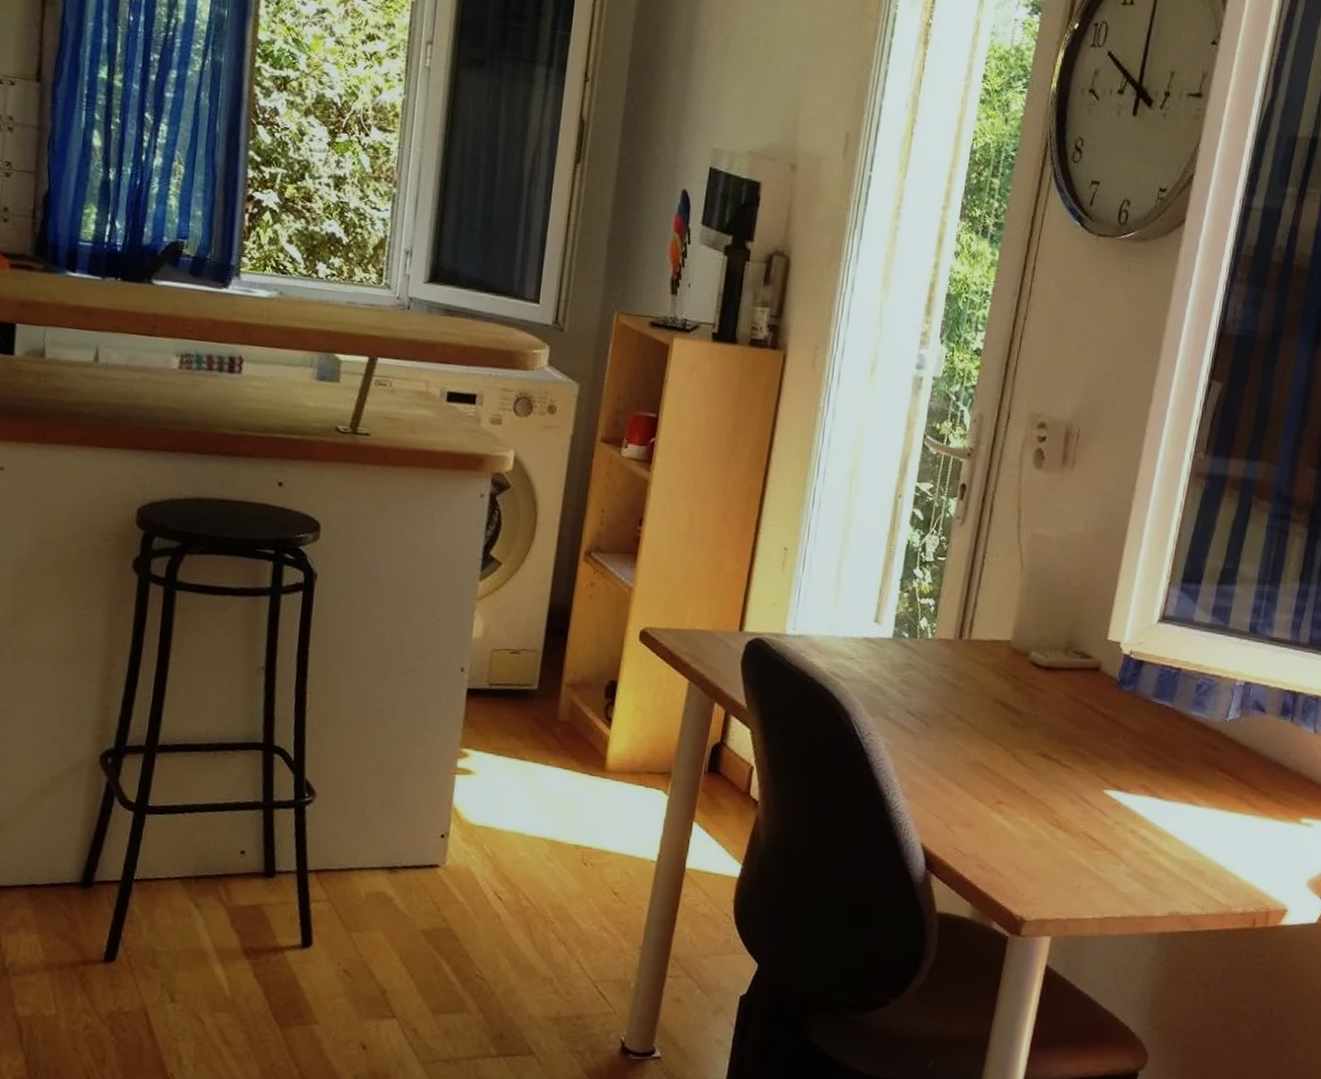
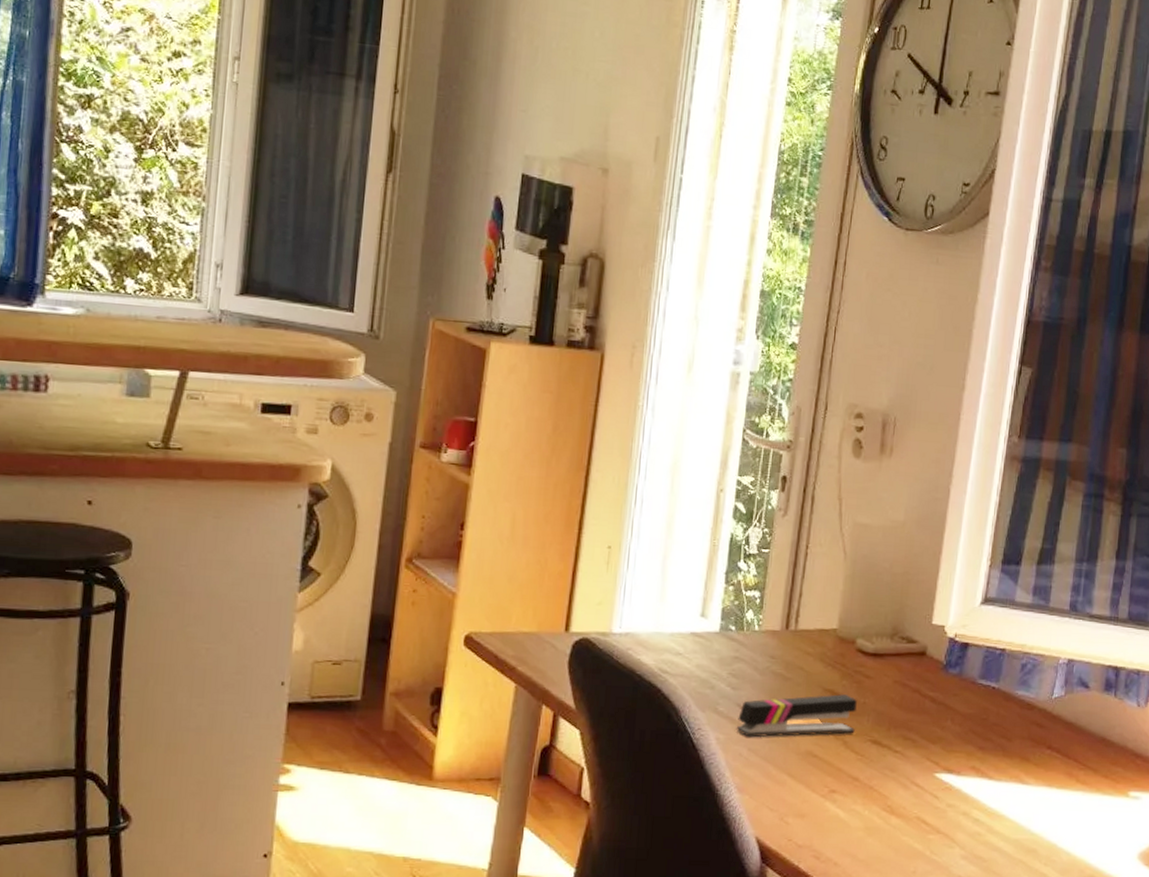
stapler: none [906,706,1028,747] -> present [737,694,857,738]

